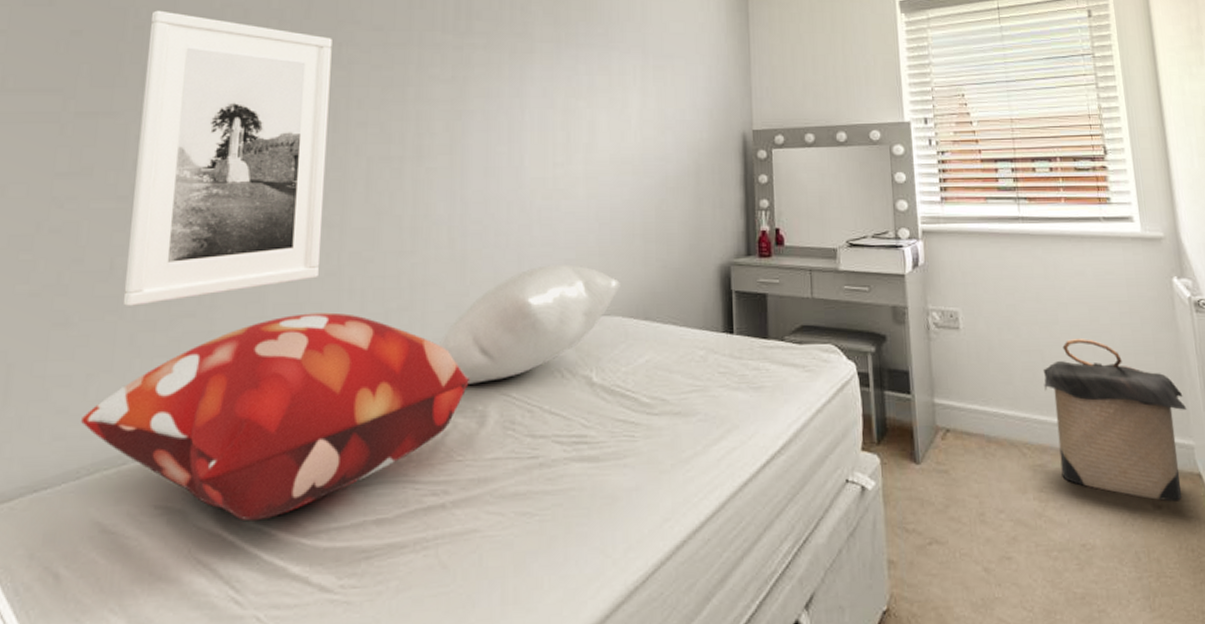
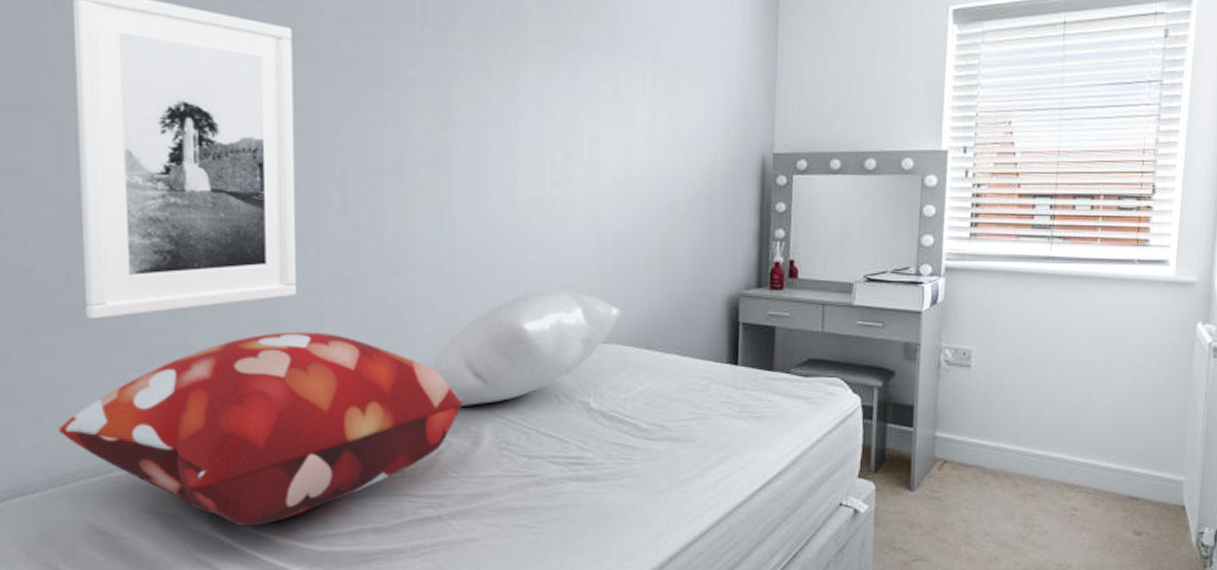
laundry hamper: present [1043,339,1187,502] -> none [1047,380,1185,530]

